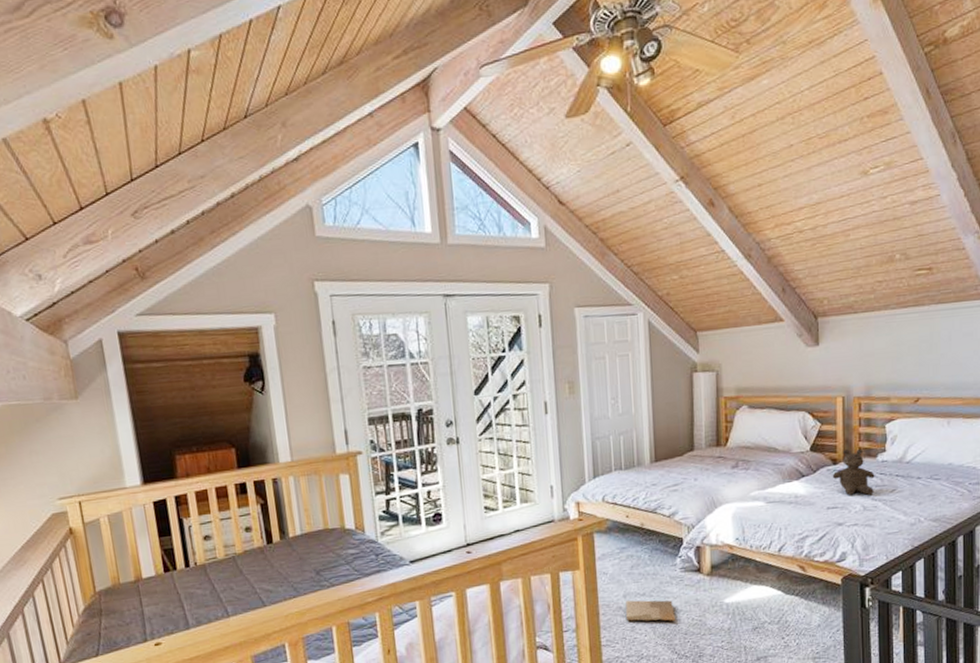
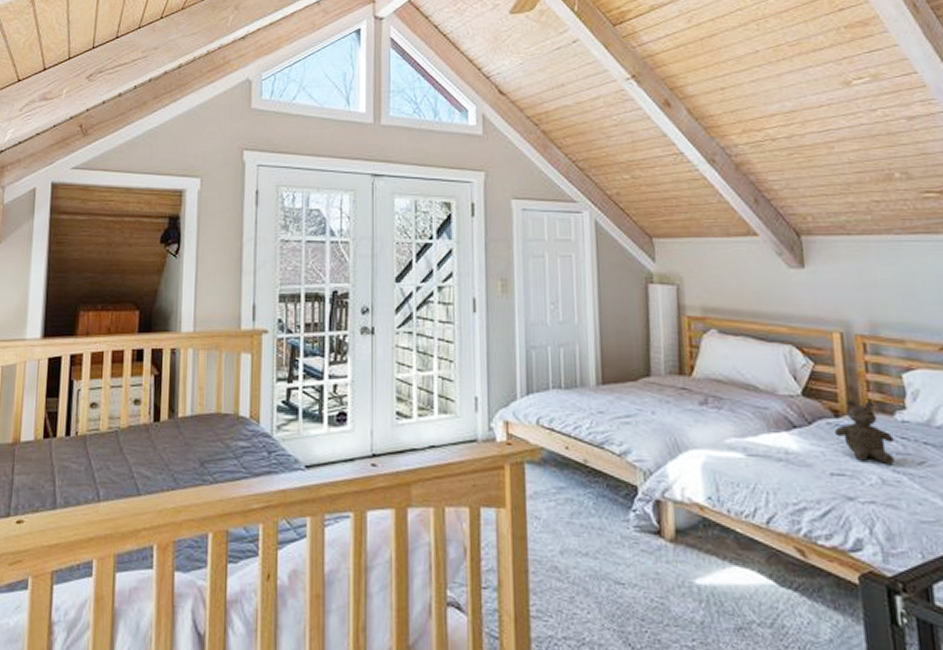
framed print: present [626,600,676,622] -> none [563,560,630,598]

